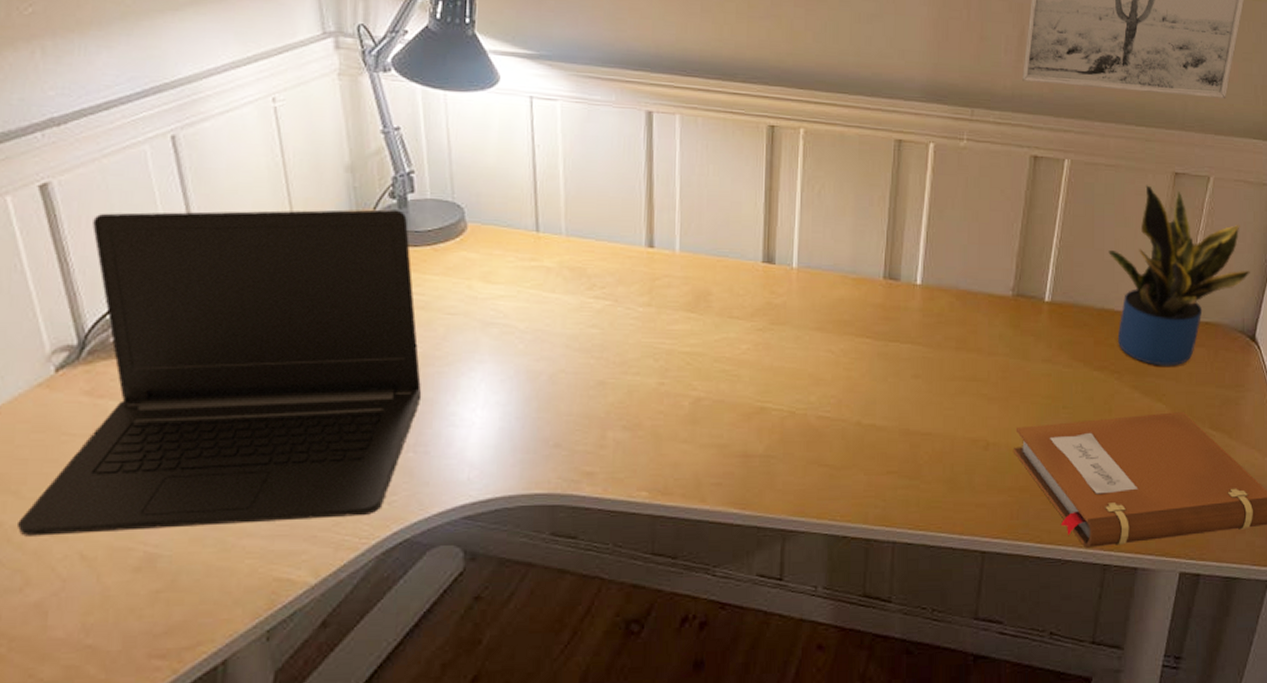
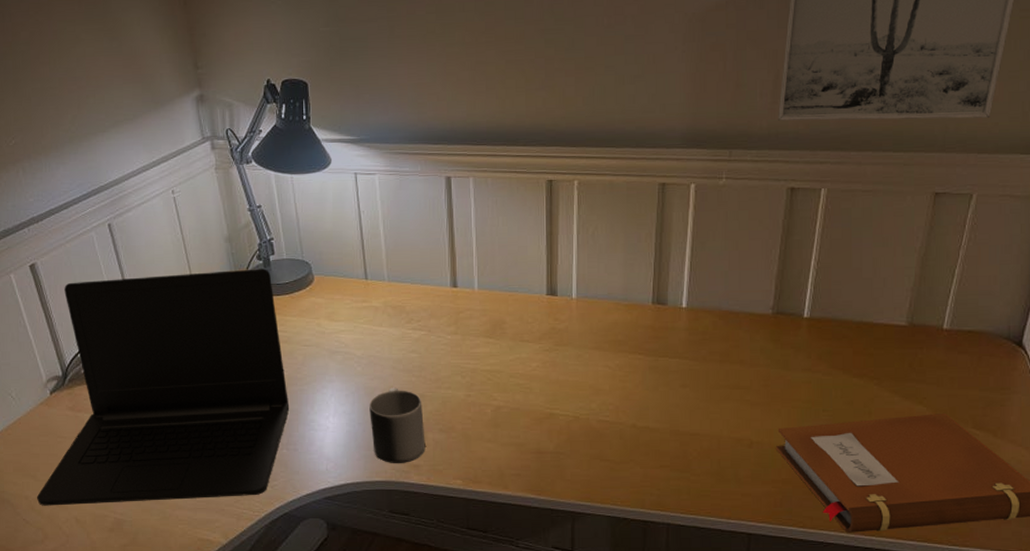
mug: none [531,372,604,470] -> present [369,387,426,463]
potted plant: present [1108,185,1250,366] -> none [866,206,1017,372]

